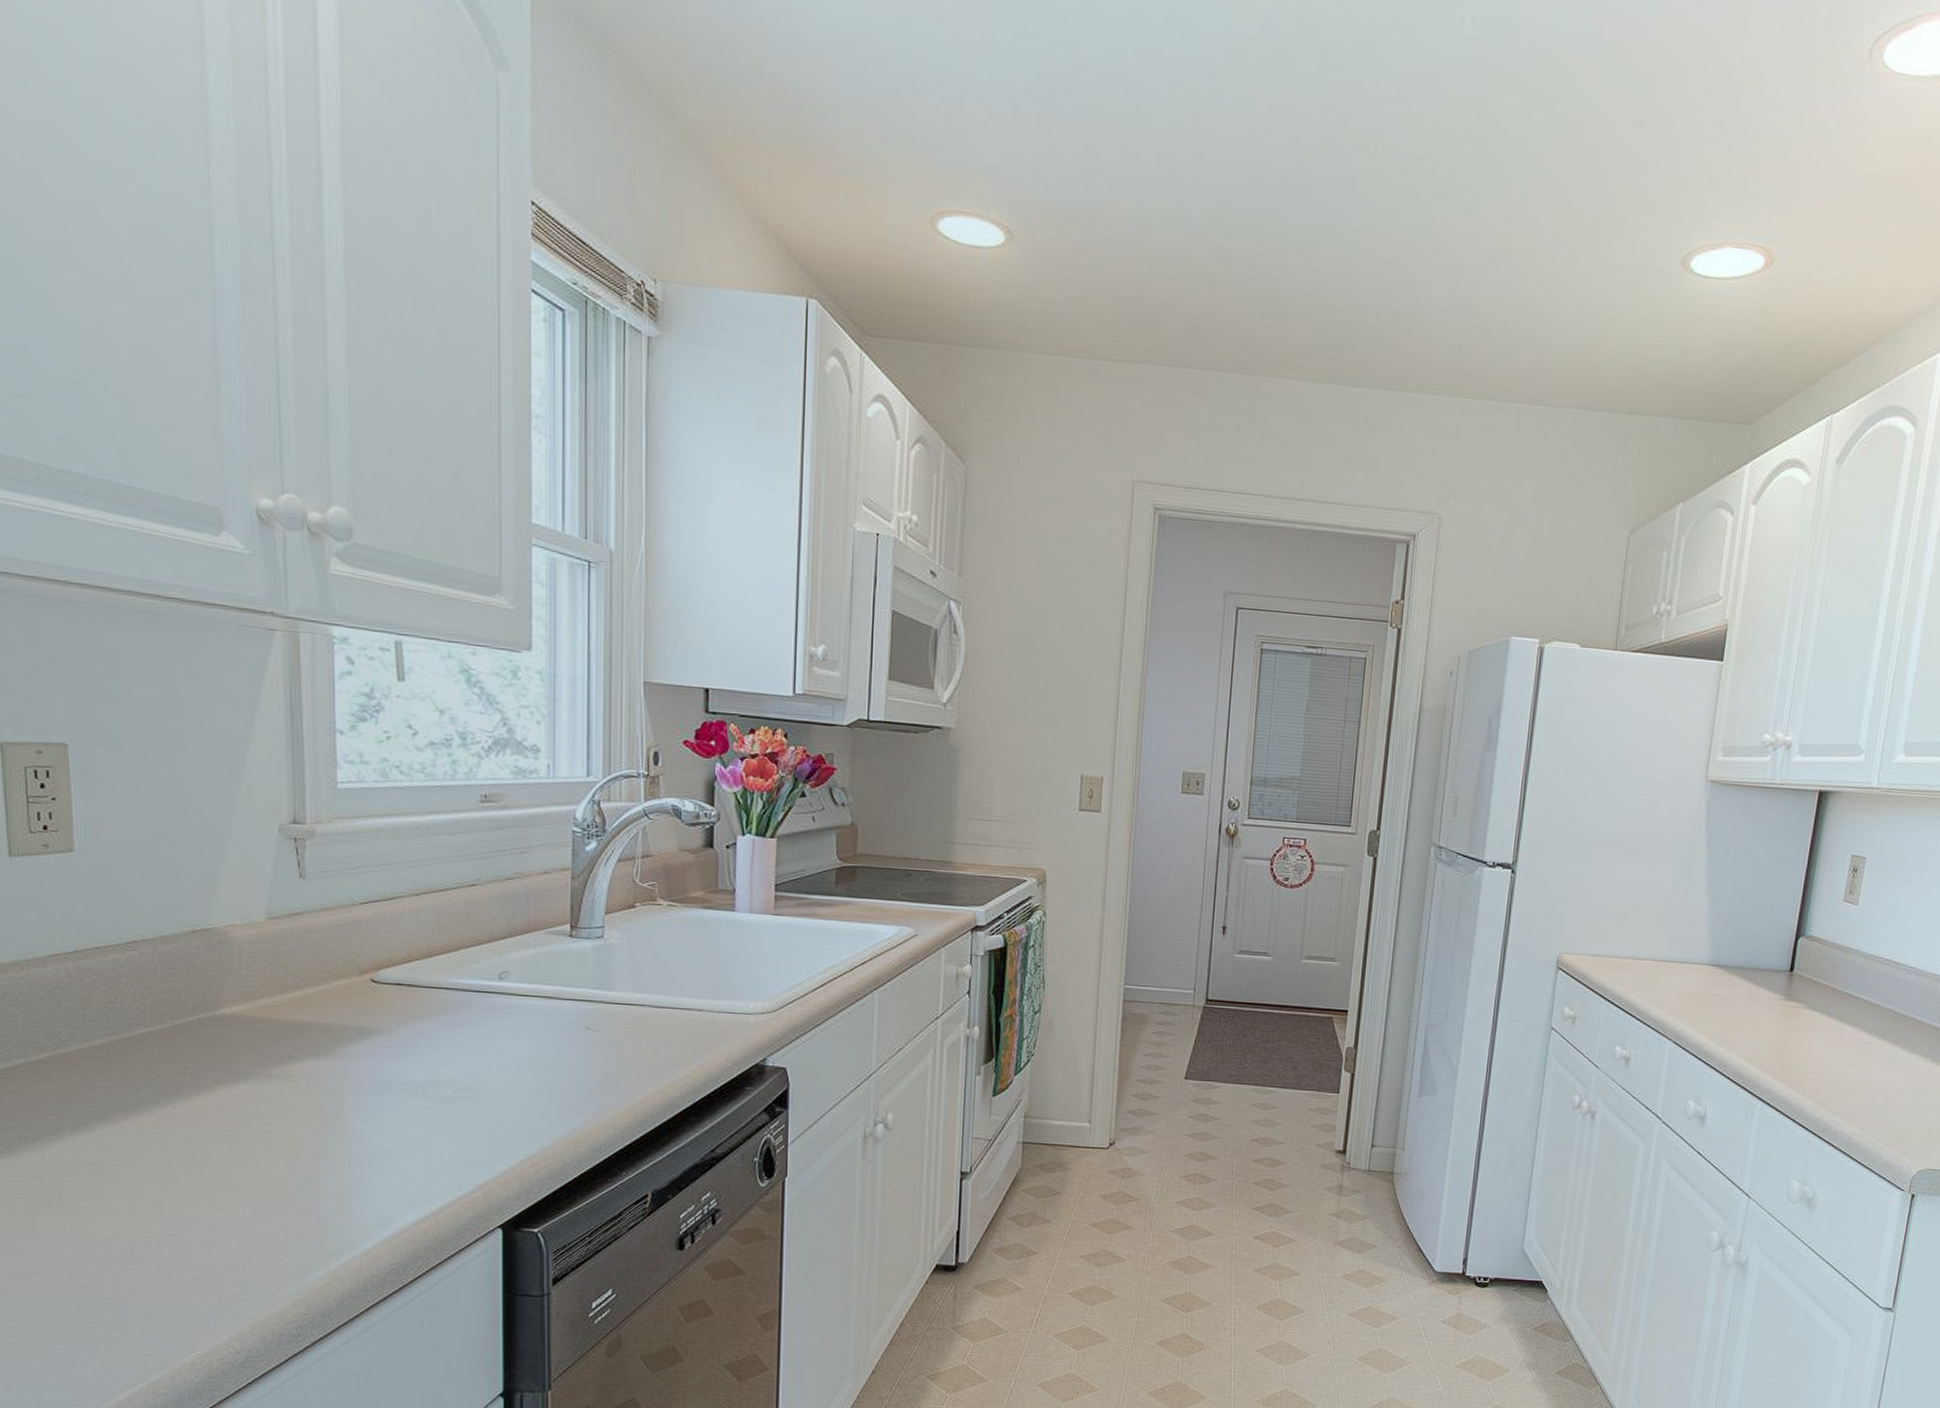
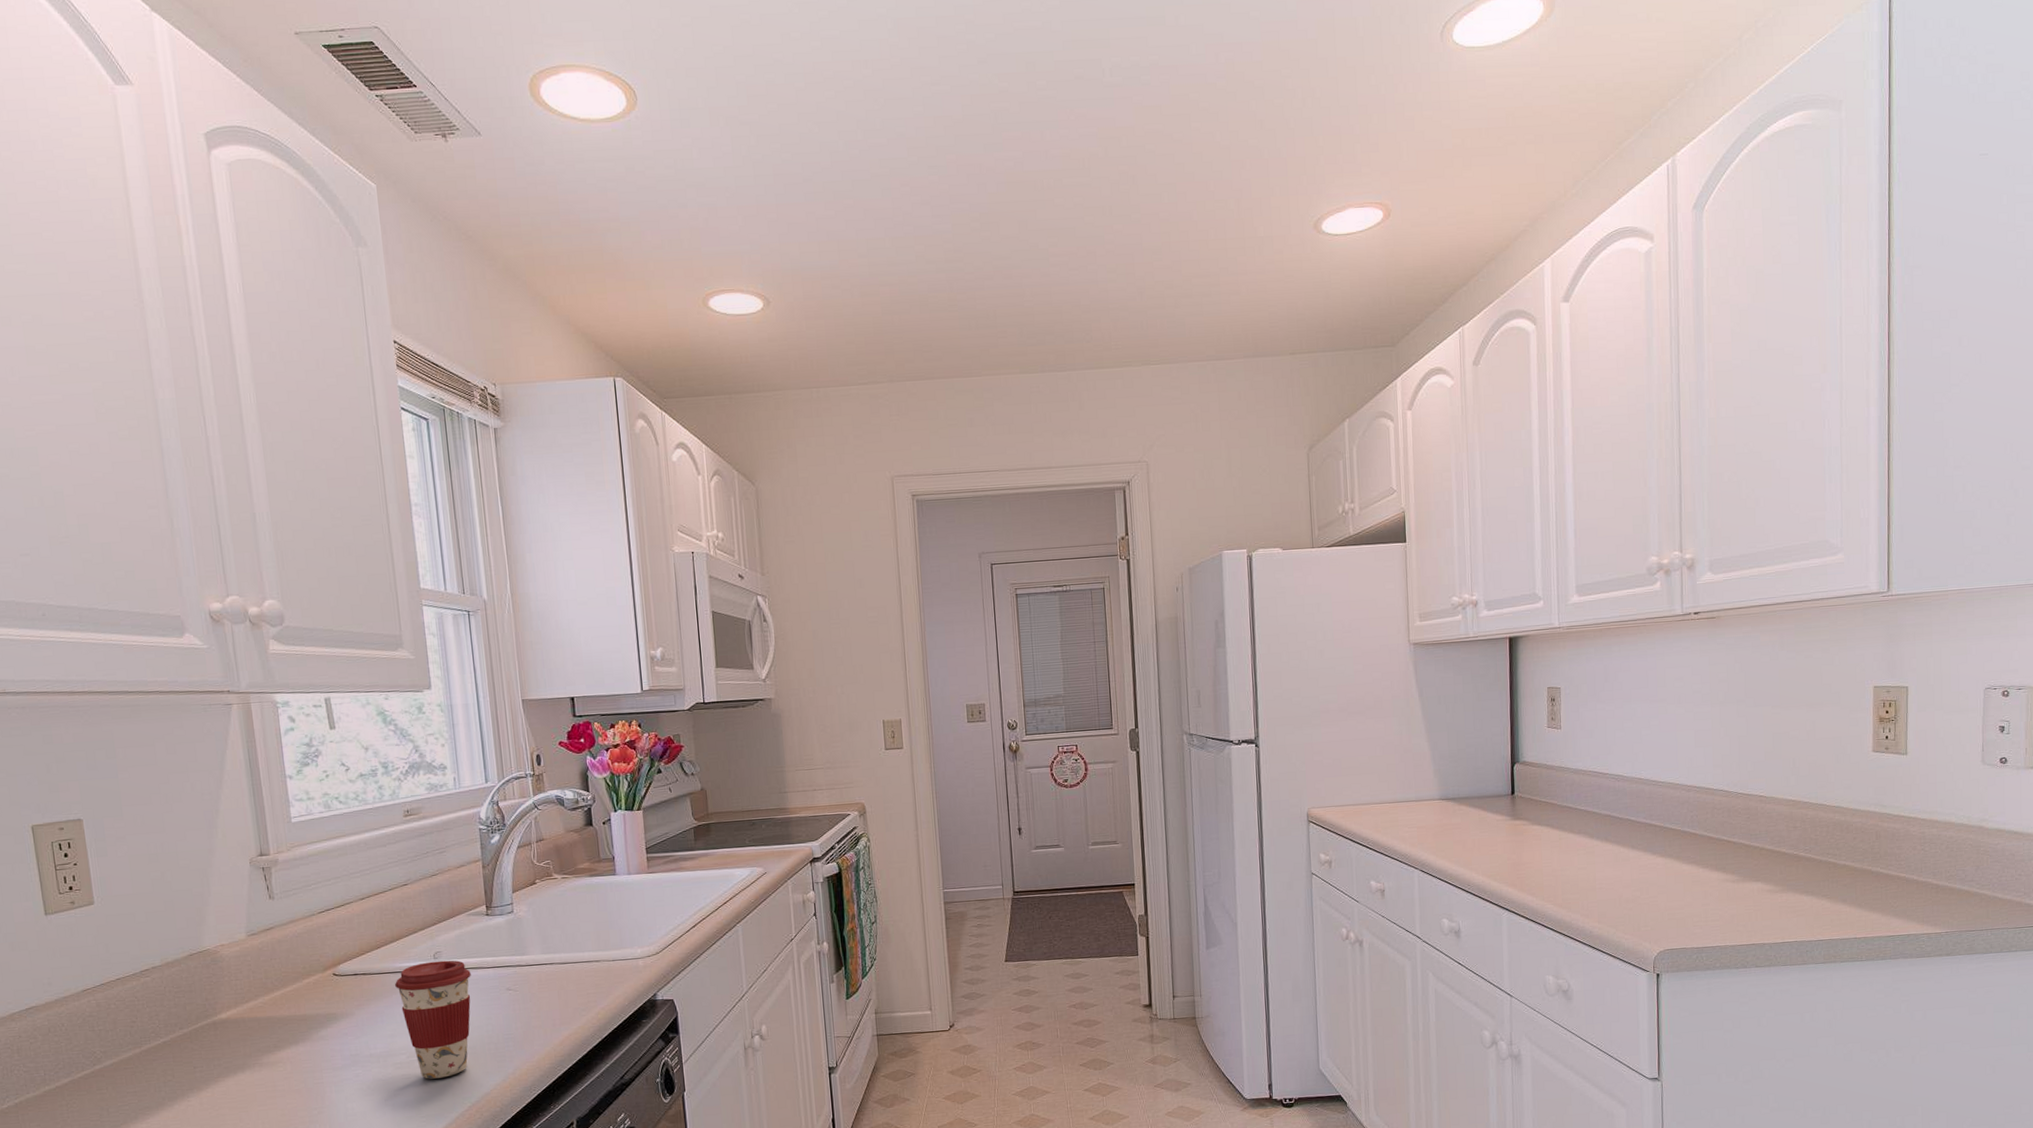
coffee cup: none [447,981,543,1122] -> present [395,960,471,1079]

